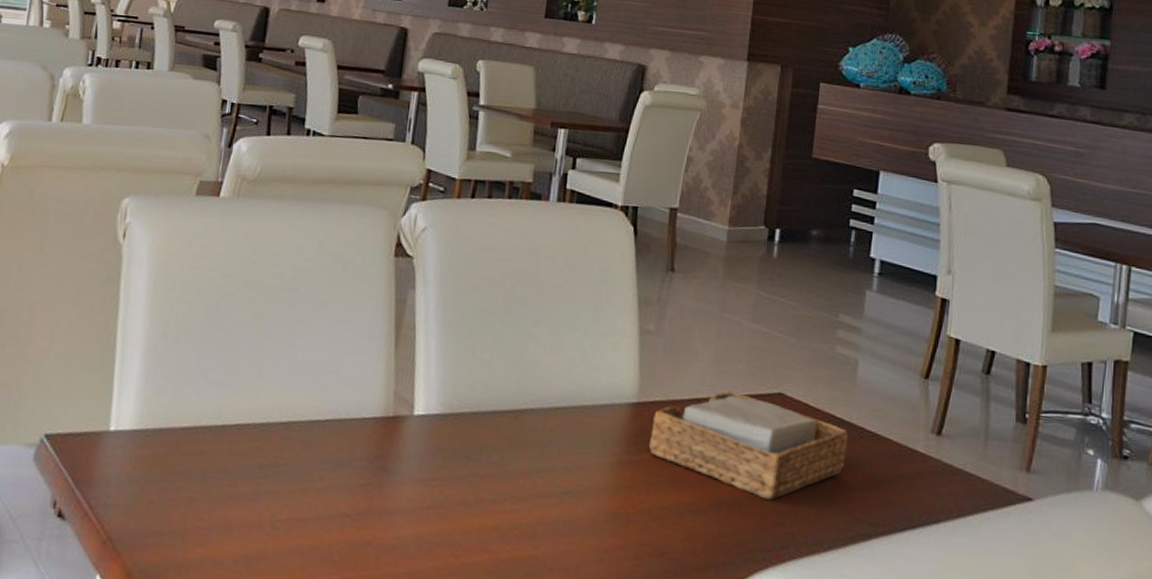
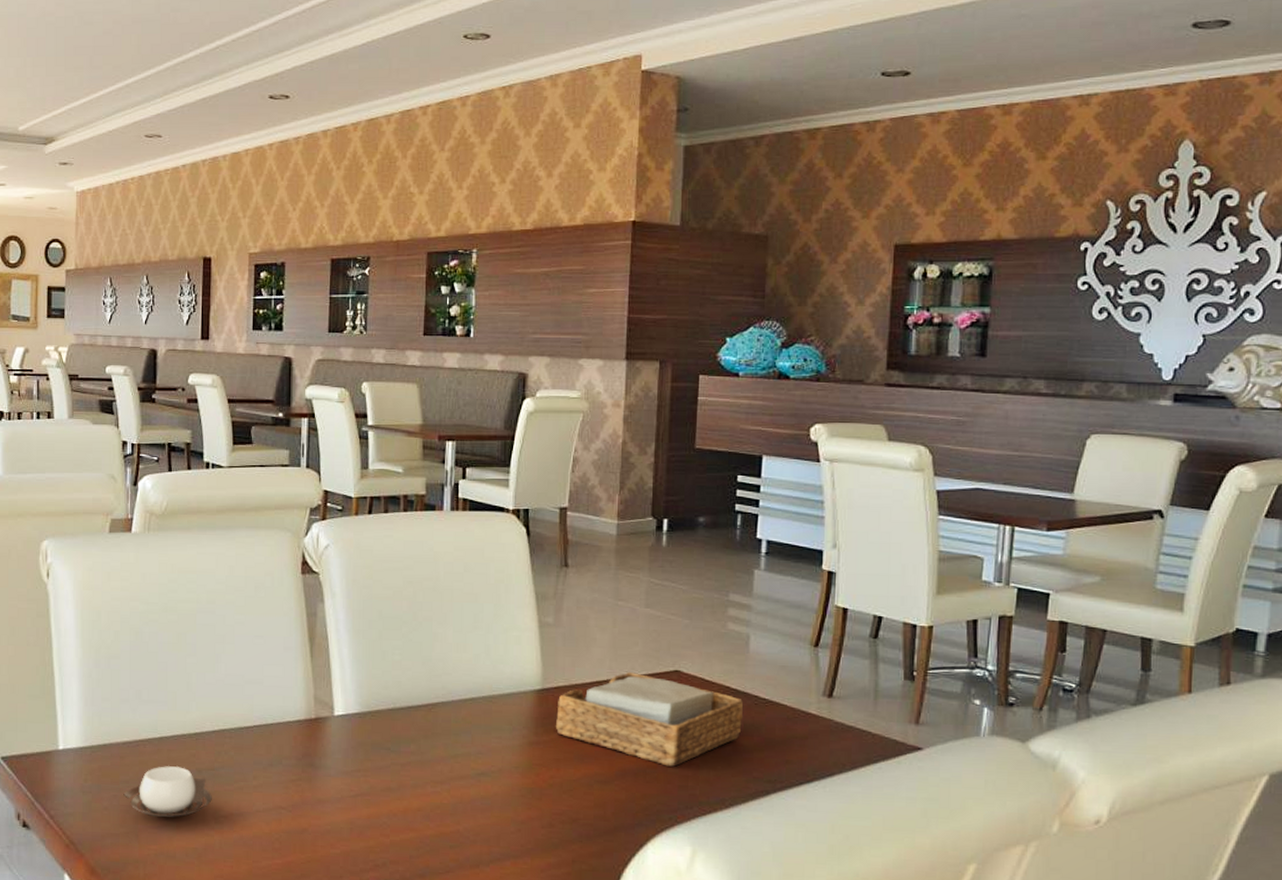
cup: none [174,458,271,518] -> present [123,766,212,817]

